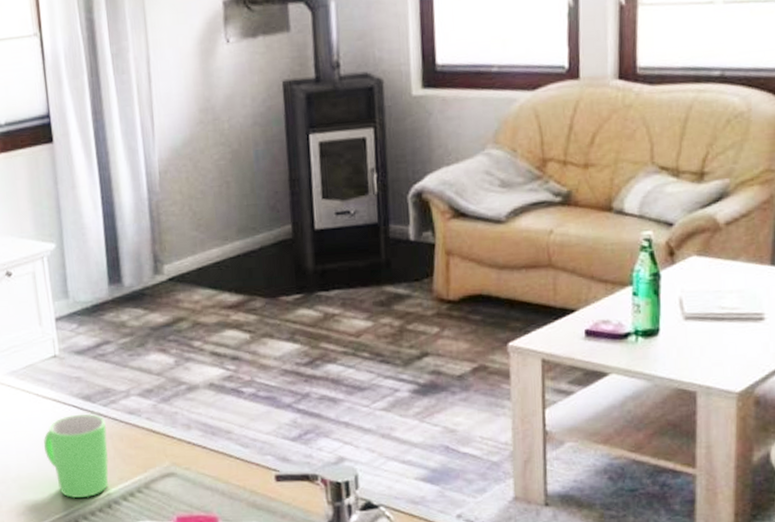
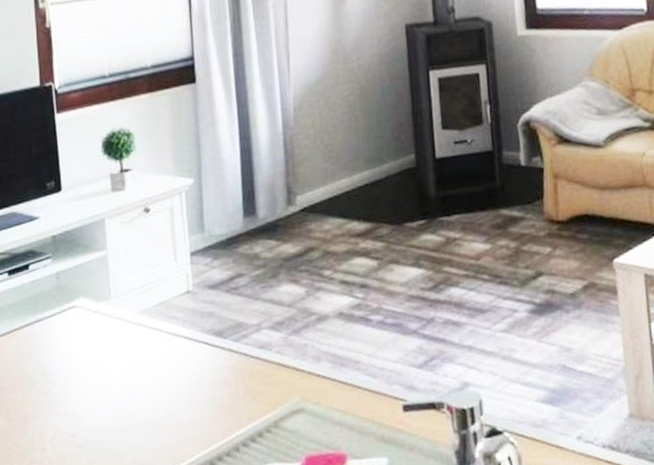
mug: present [43,414,109,499] -> none [172,351,239,444]

